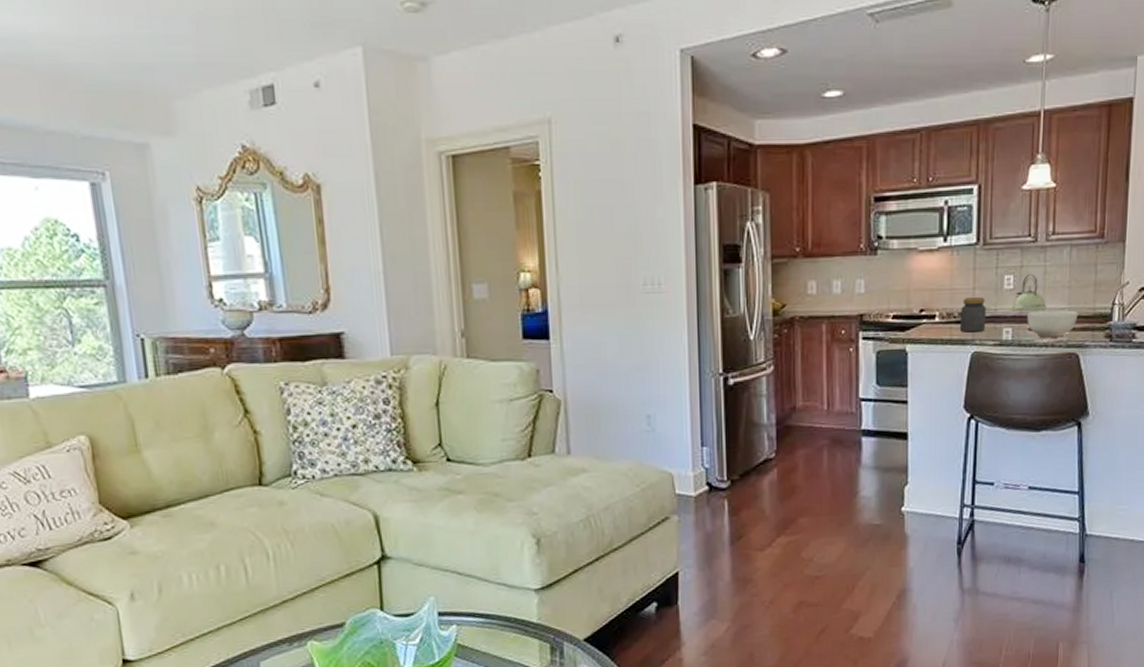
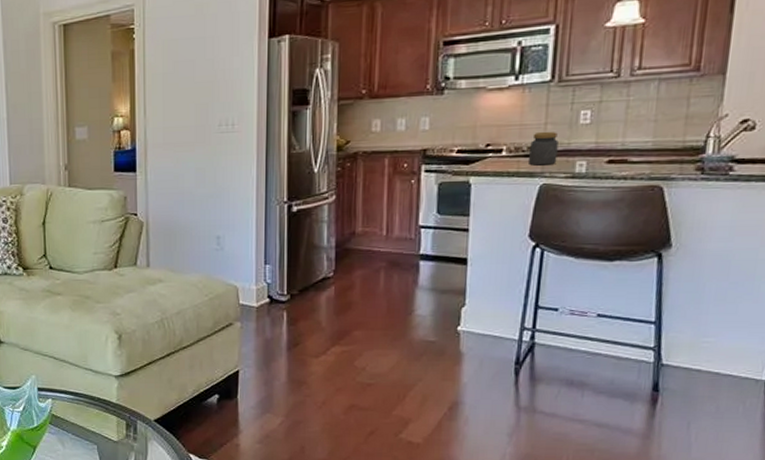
kettle: present [1011,274,1047,313] -> none [586,109,628,146]
bowl: present [1026,309,1078,338] -> none [603,142,664,171]

